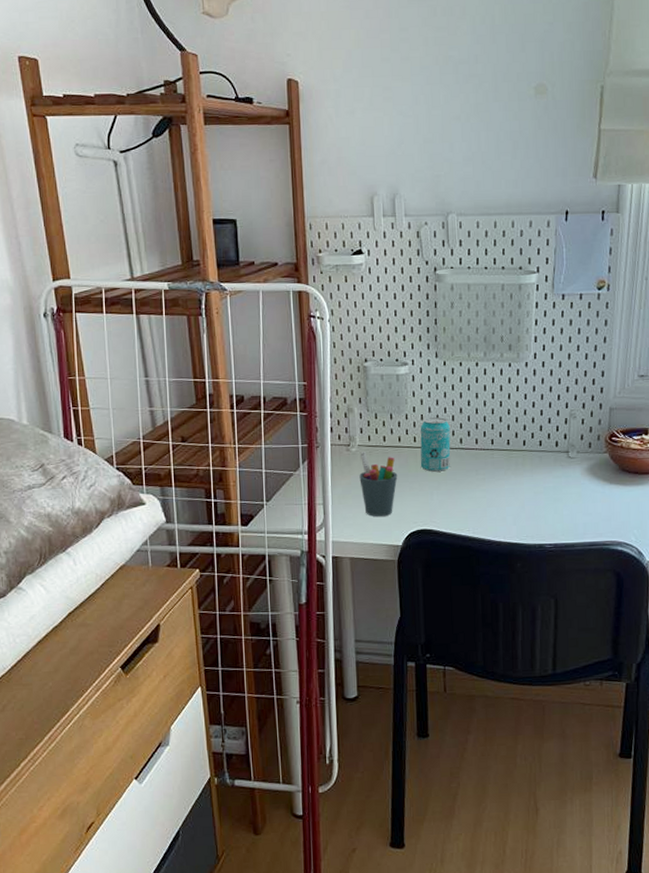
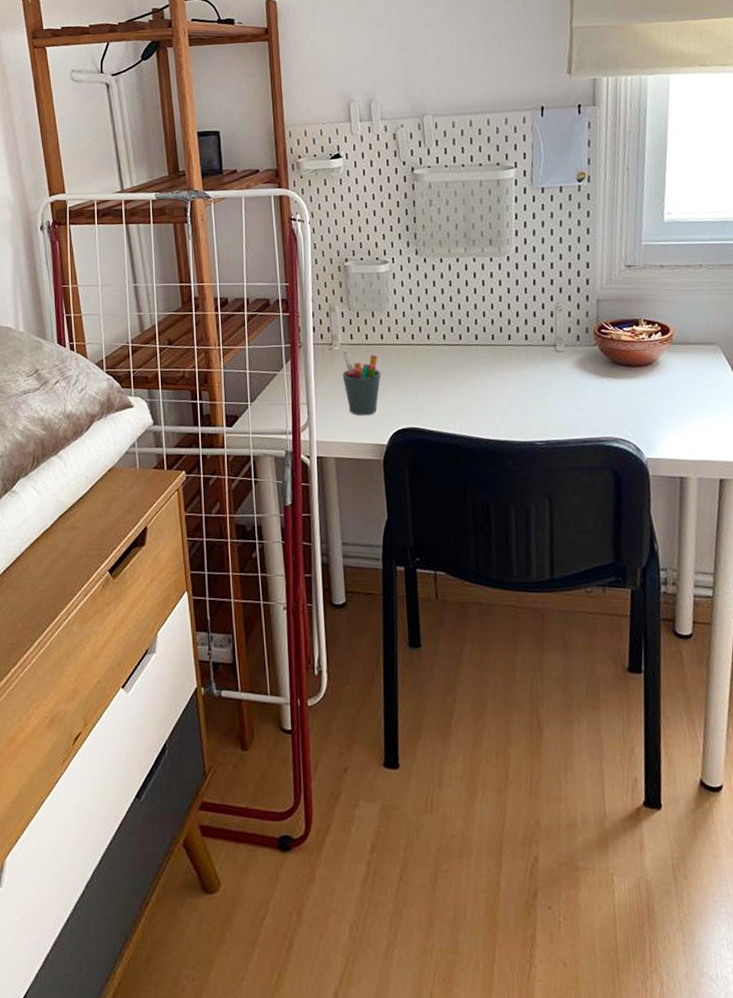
beverage can: present [420,417,451,472] -> none [402,314,434,369]

